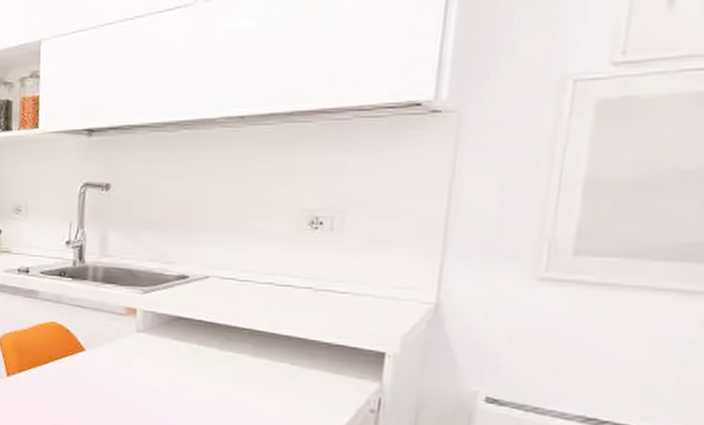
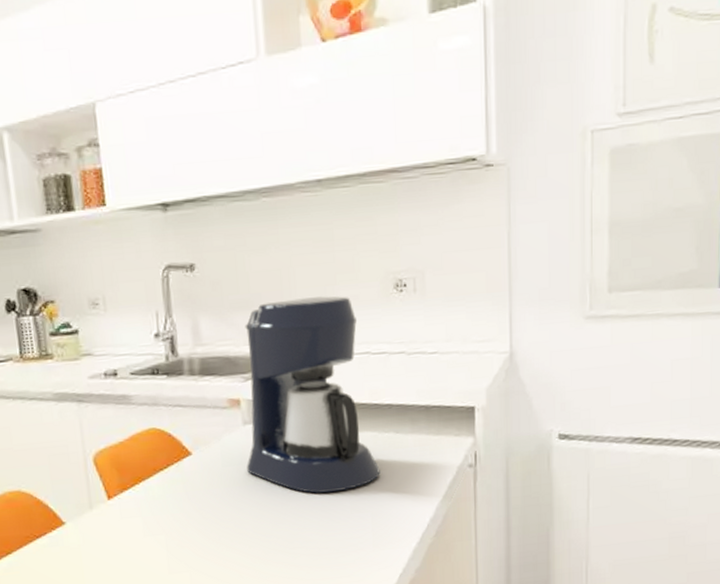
coffee maker: none [135,224,270,410] -> present [245,296,380,494]

